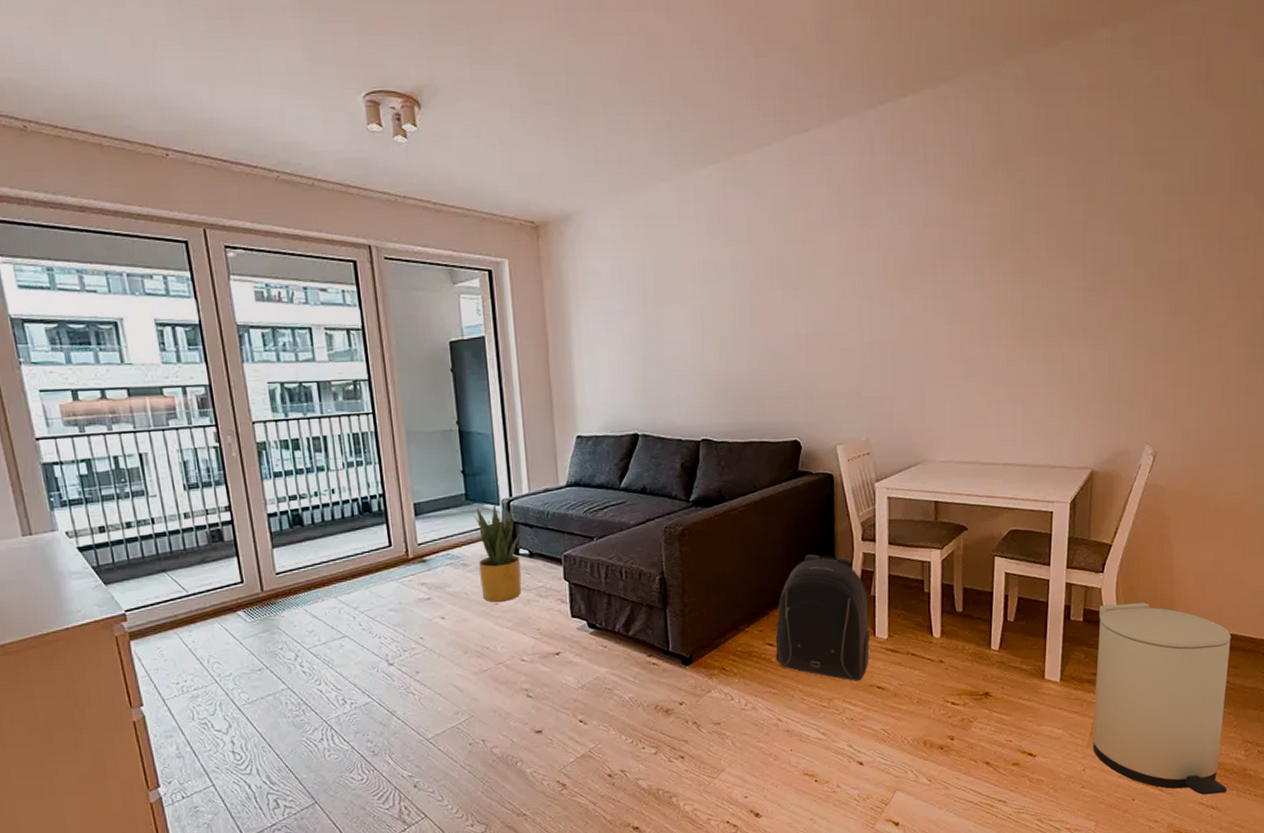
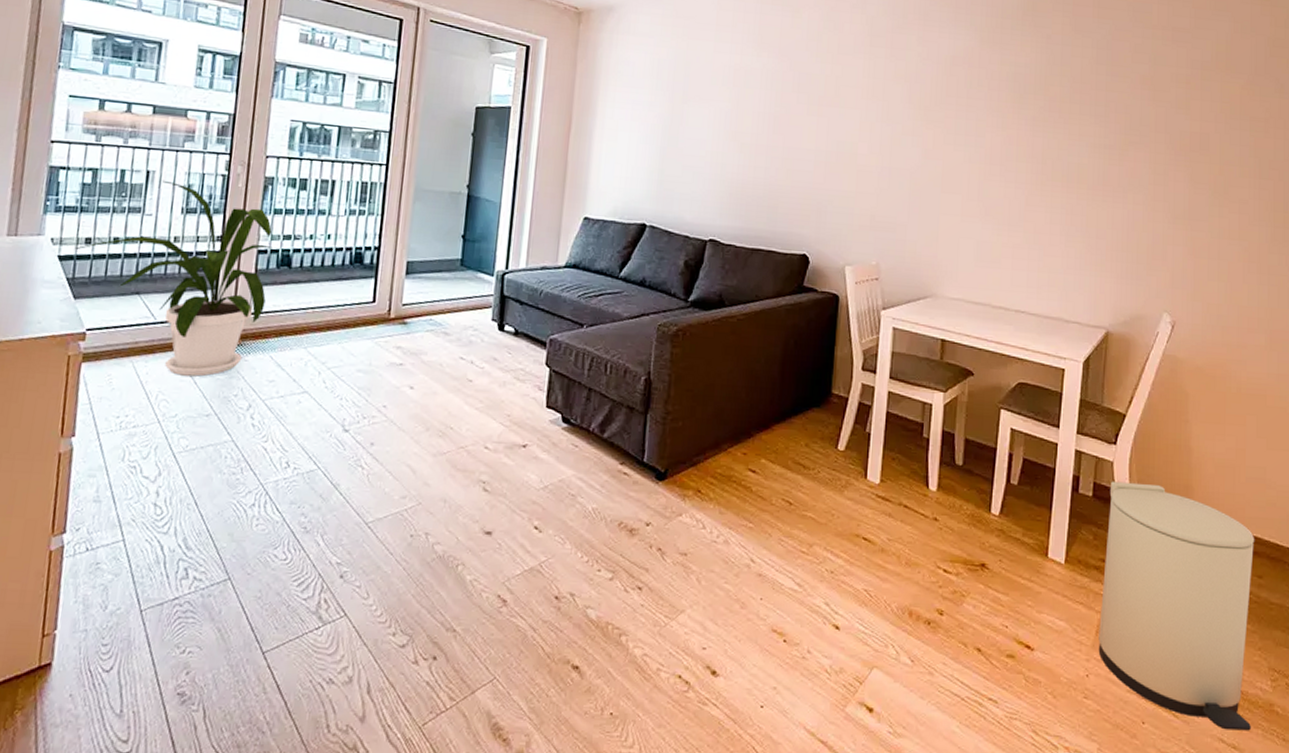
house plant: none [91,460,288,639] -> present [74,180,273,377]
planter: present [473,503,522,602] -> none [457,274,509,380]
backpack: present [775,554,870,681] -> none [757,377,863,528]

